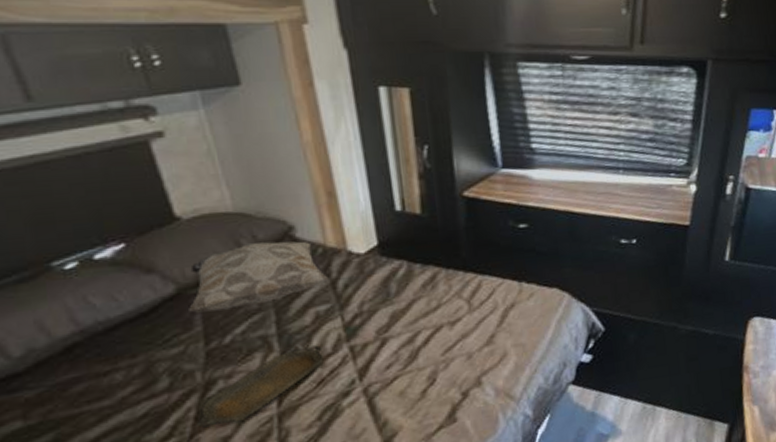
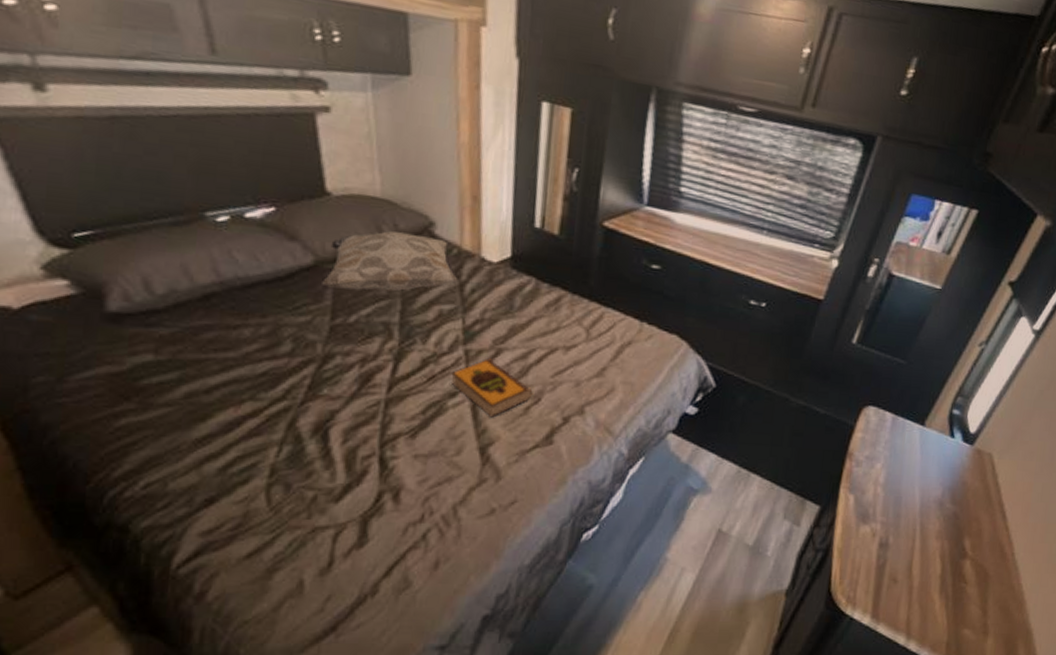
serving tray: present [197,345,323,428] -> none [309,341,439,400]
hardback book: none [340,350,427,409] -> present [451,358,533,418]

